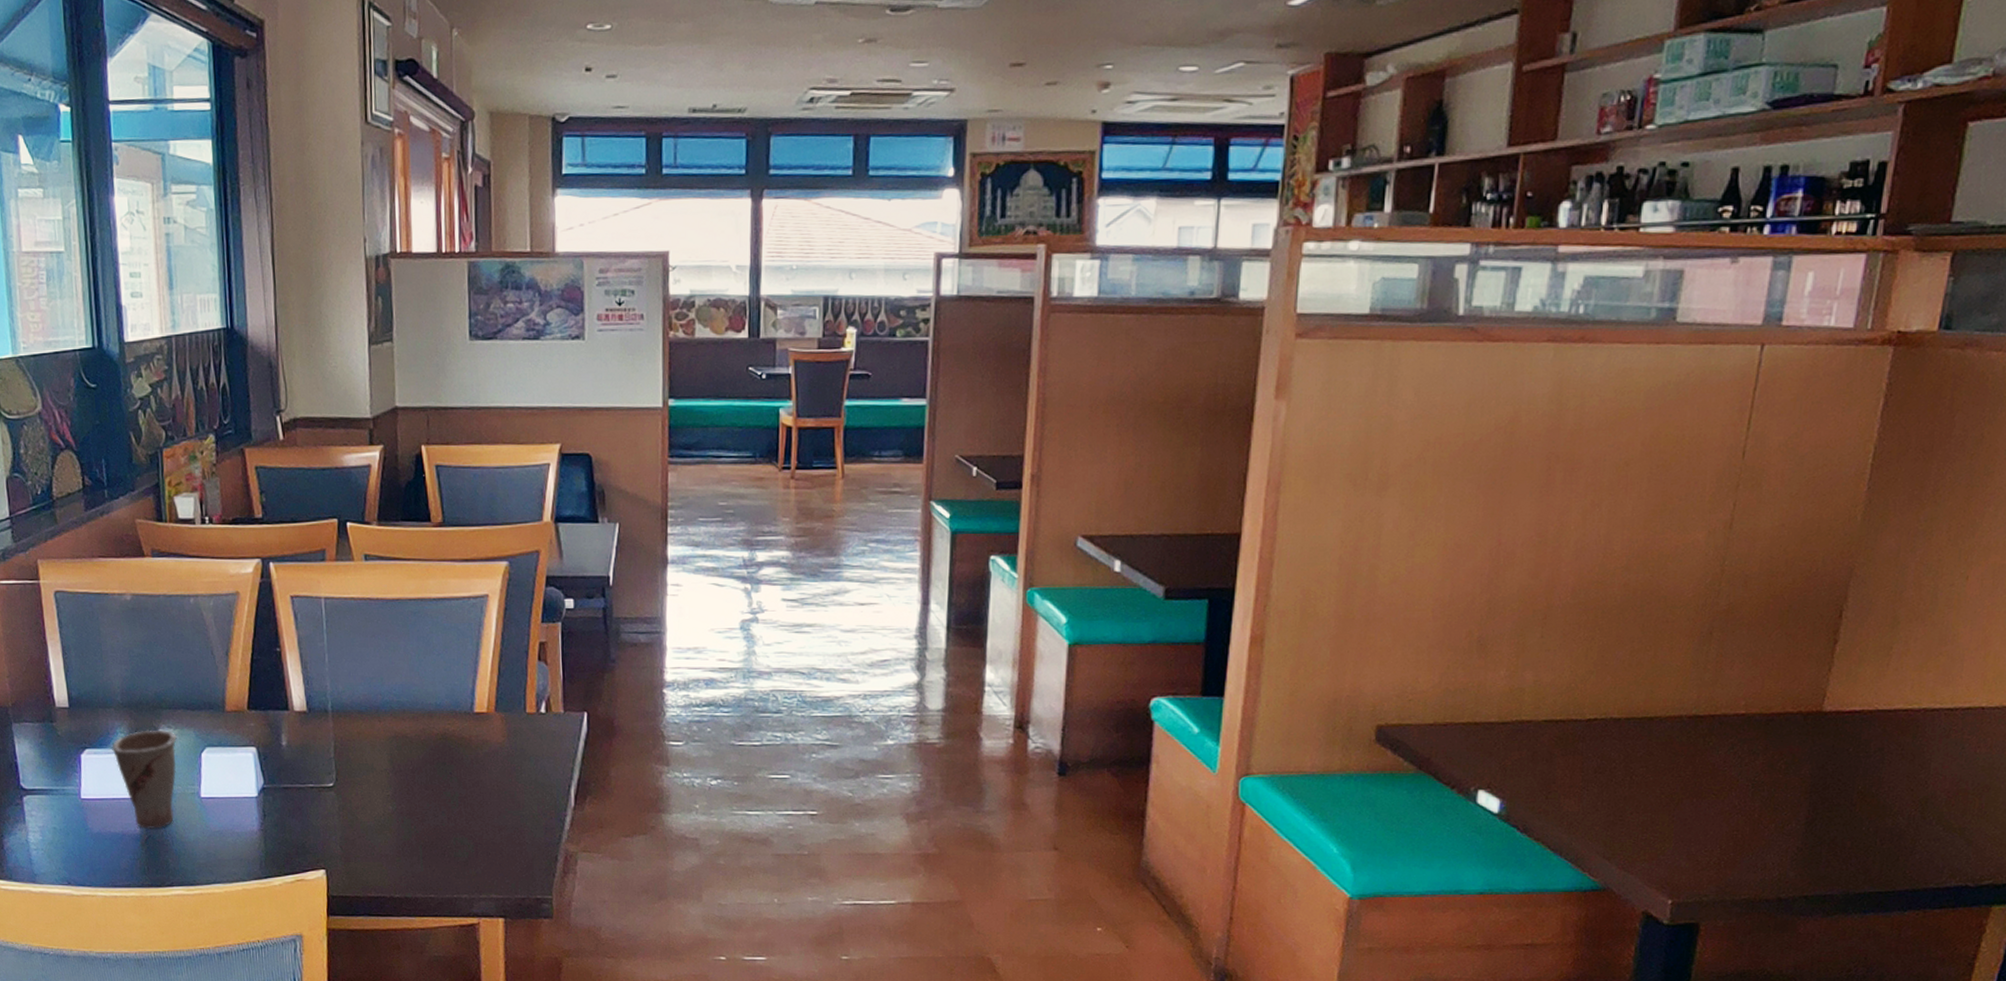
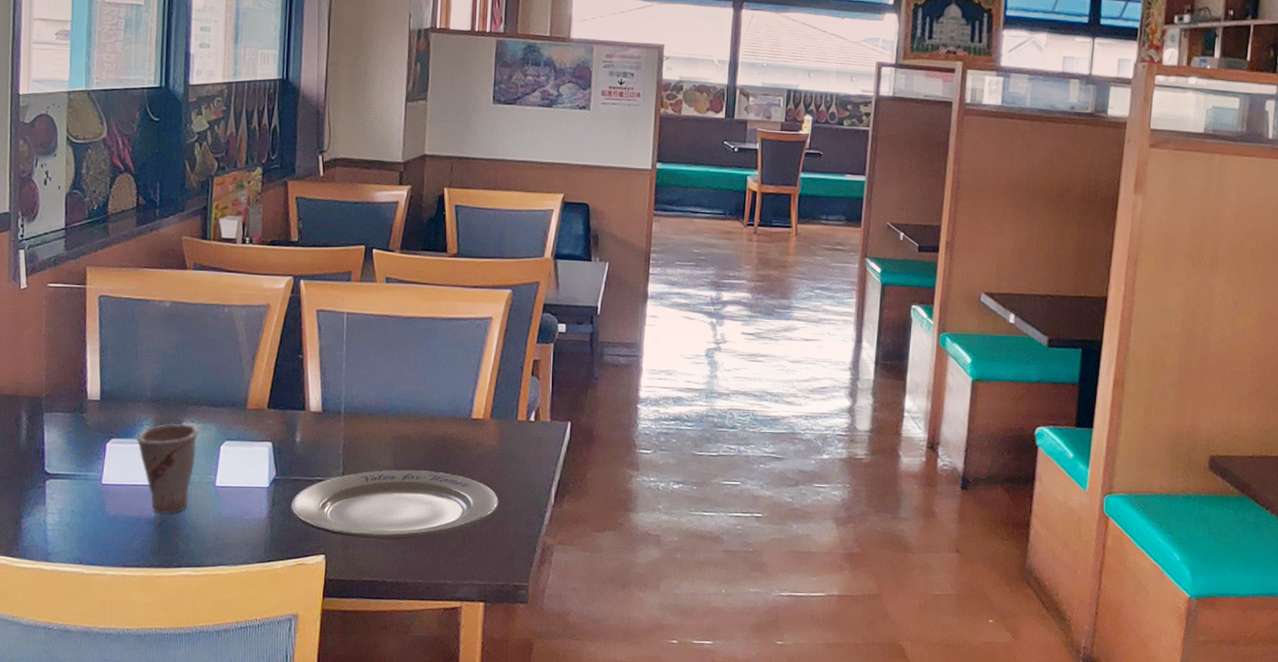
plate: none [283,772,513,851] -> present [291,469,499,540]

